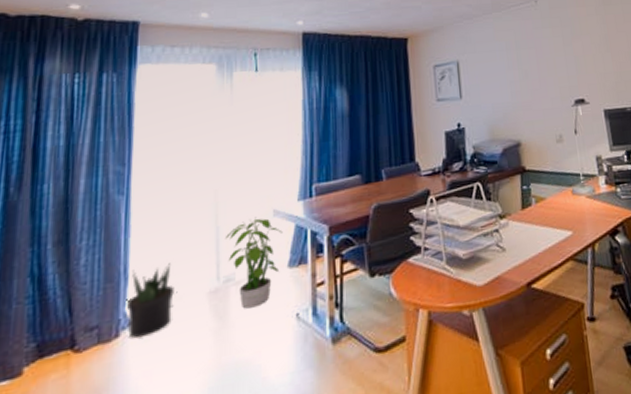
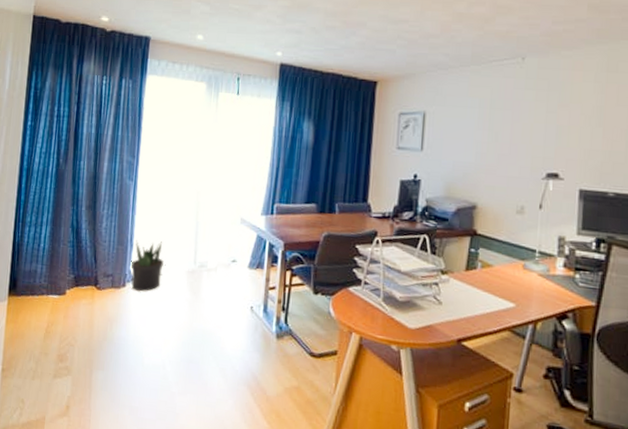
potted plant: present [224,217,283,309] -> none [202,220,247,293]

